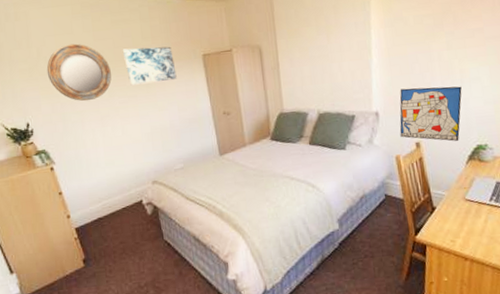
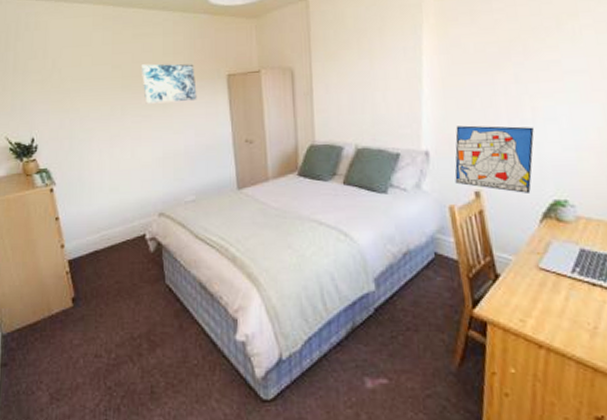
home mirror: present [46,43,112,102] -> none [59,56,126,119]

